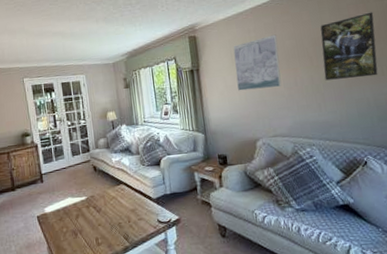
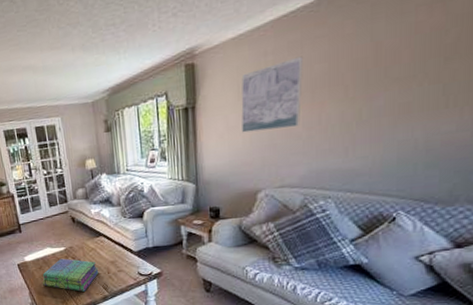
stack of books: none [62,208,120,244] -> present [42,258,99,292]
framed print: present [320,11,378,81] -> none [361,14,455,117]

